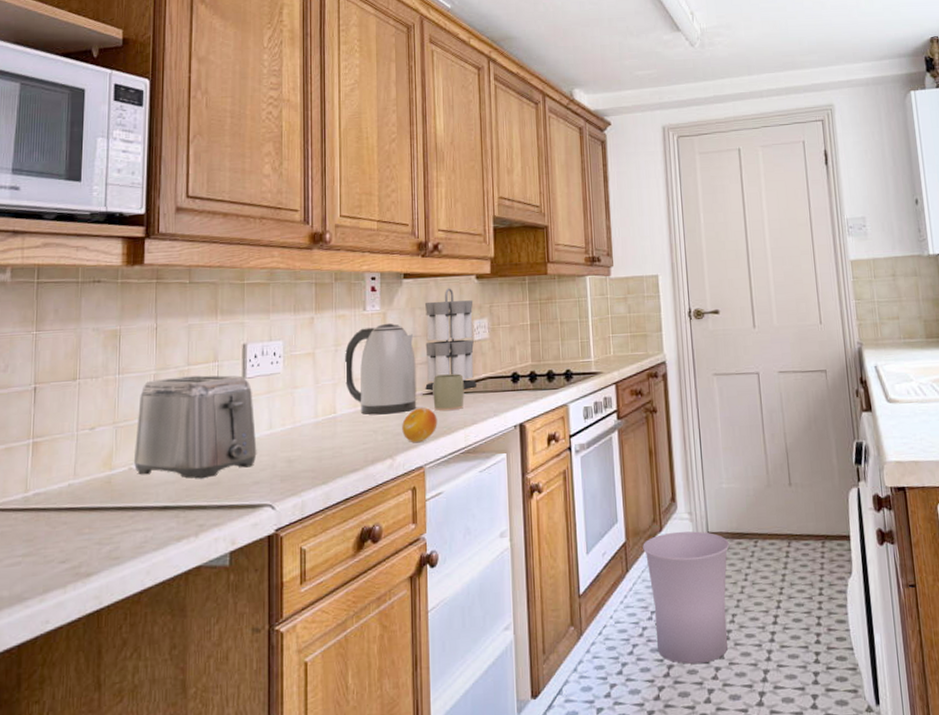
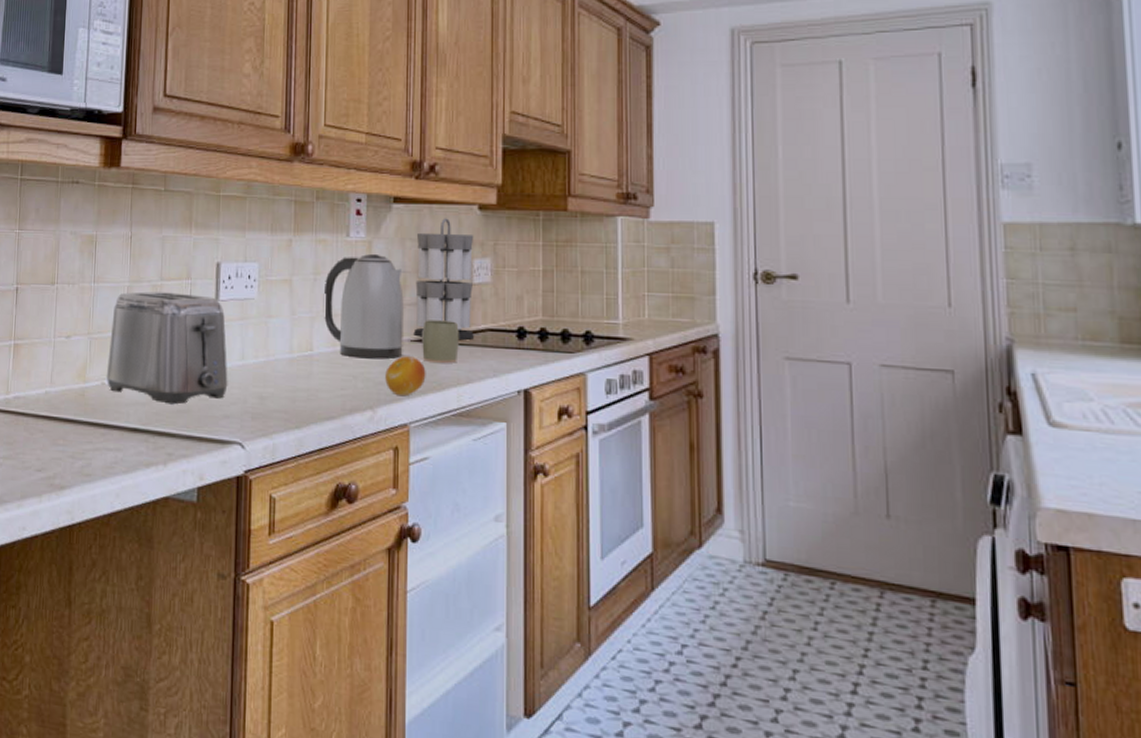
waste bin: present [643,531,730,664] -> none [675,551,795,723]

